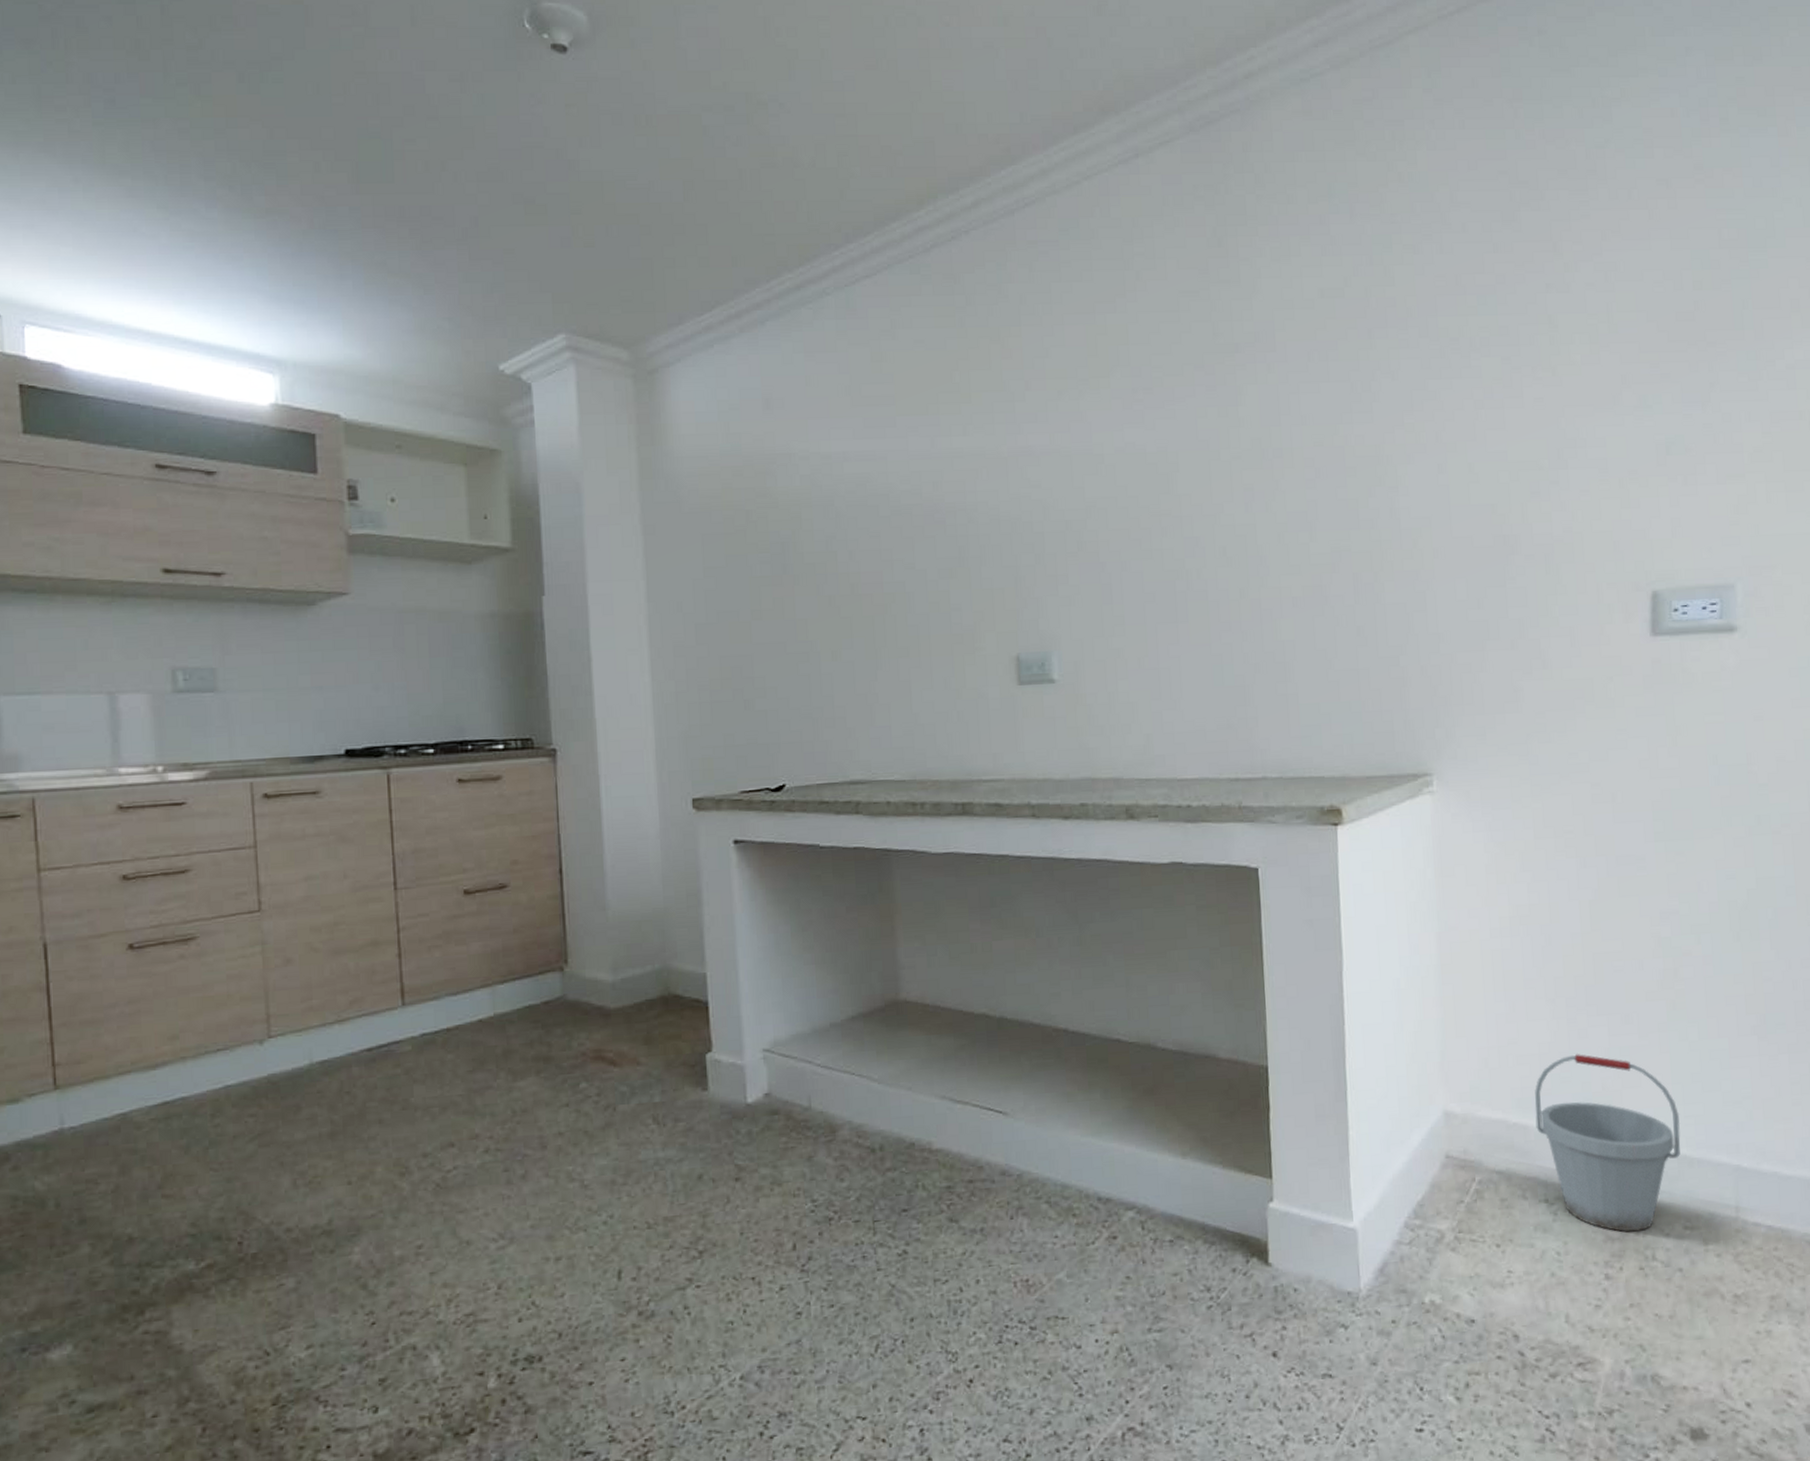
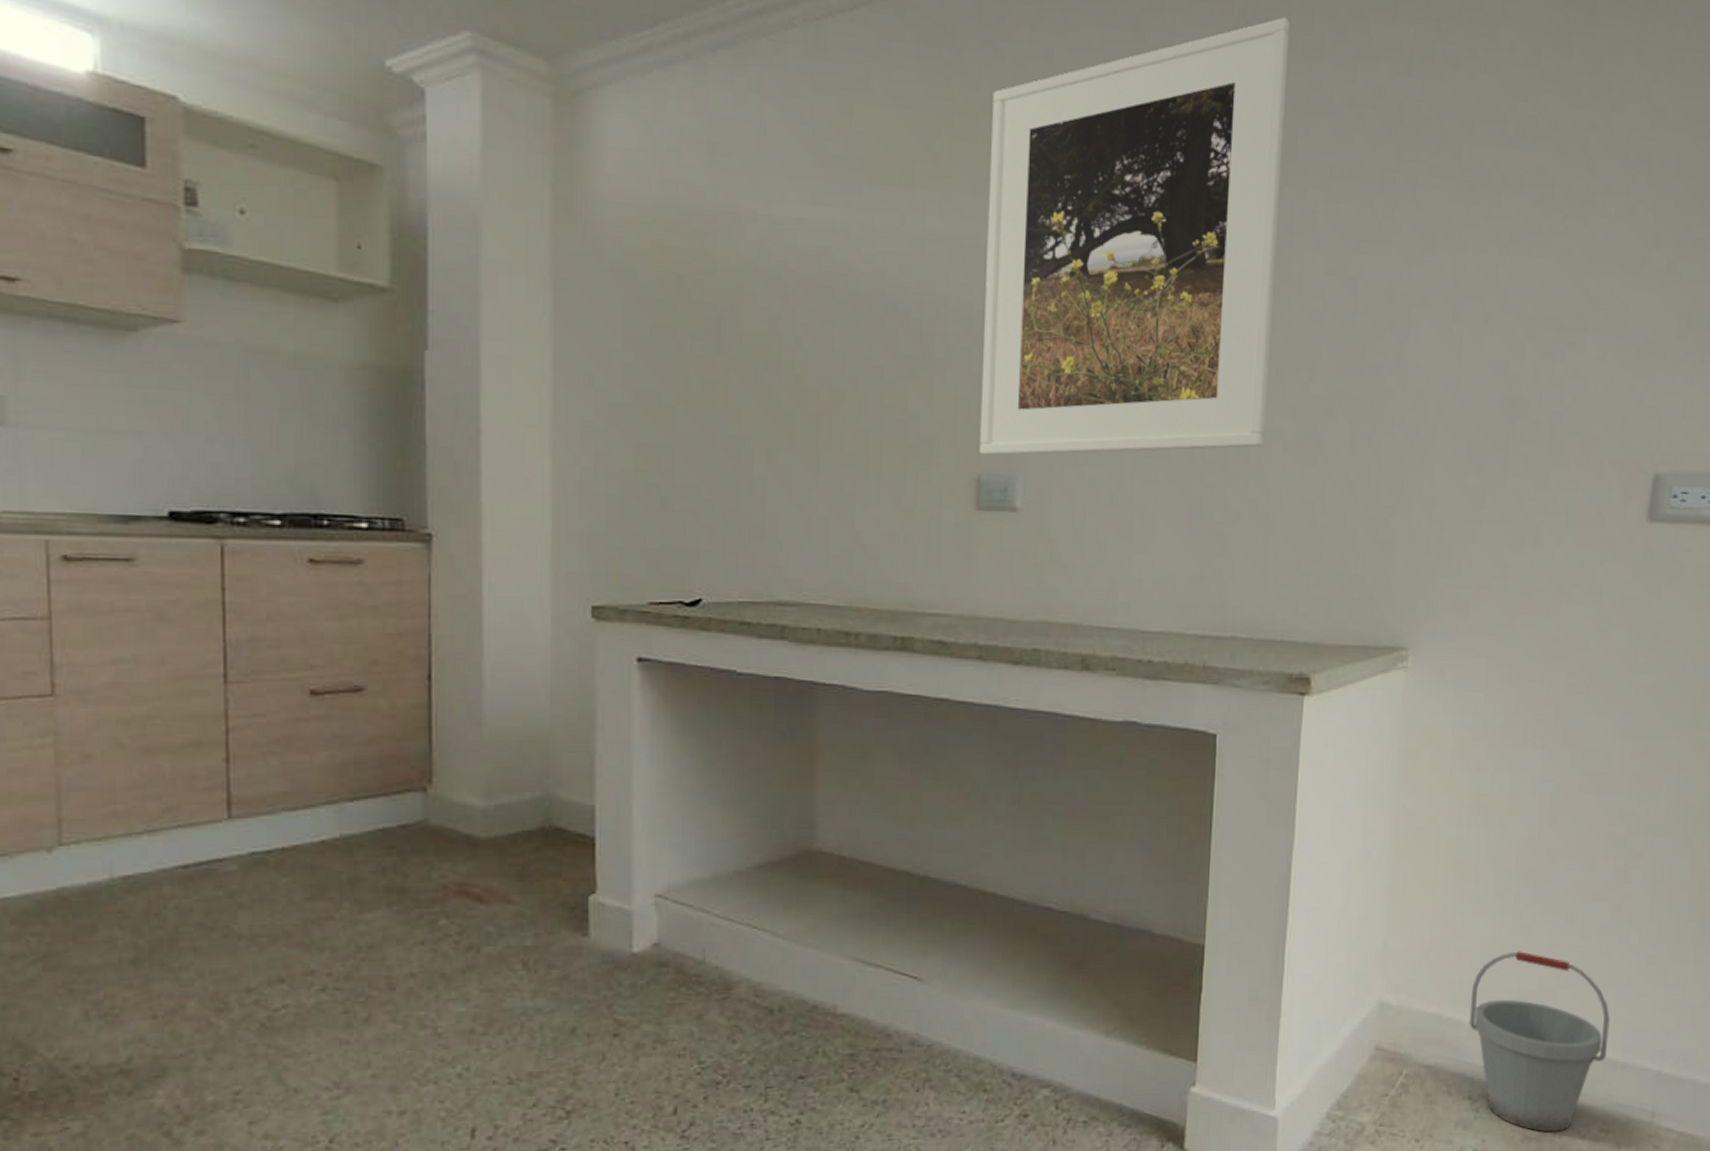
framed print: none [1001,230,1274,636] -> present [979,17,1290,456]

